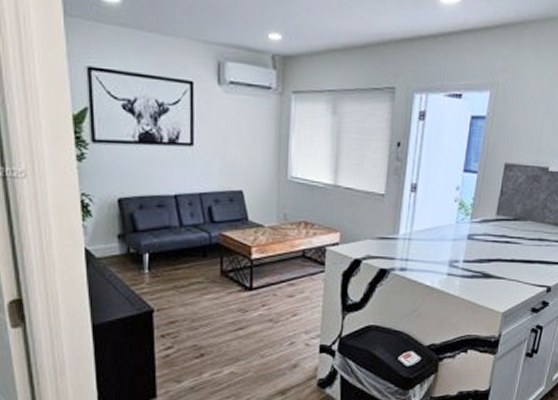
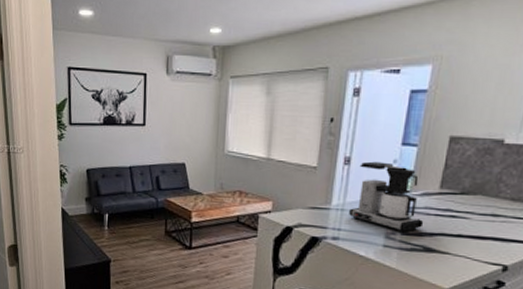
coffee maker: none [416,188,483,260] -> present [349,161,424,232]

